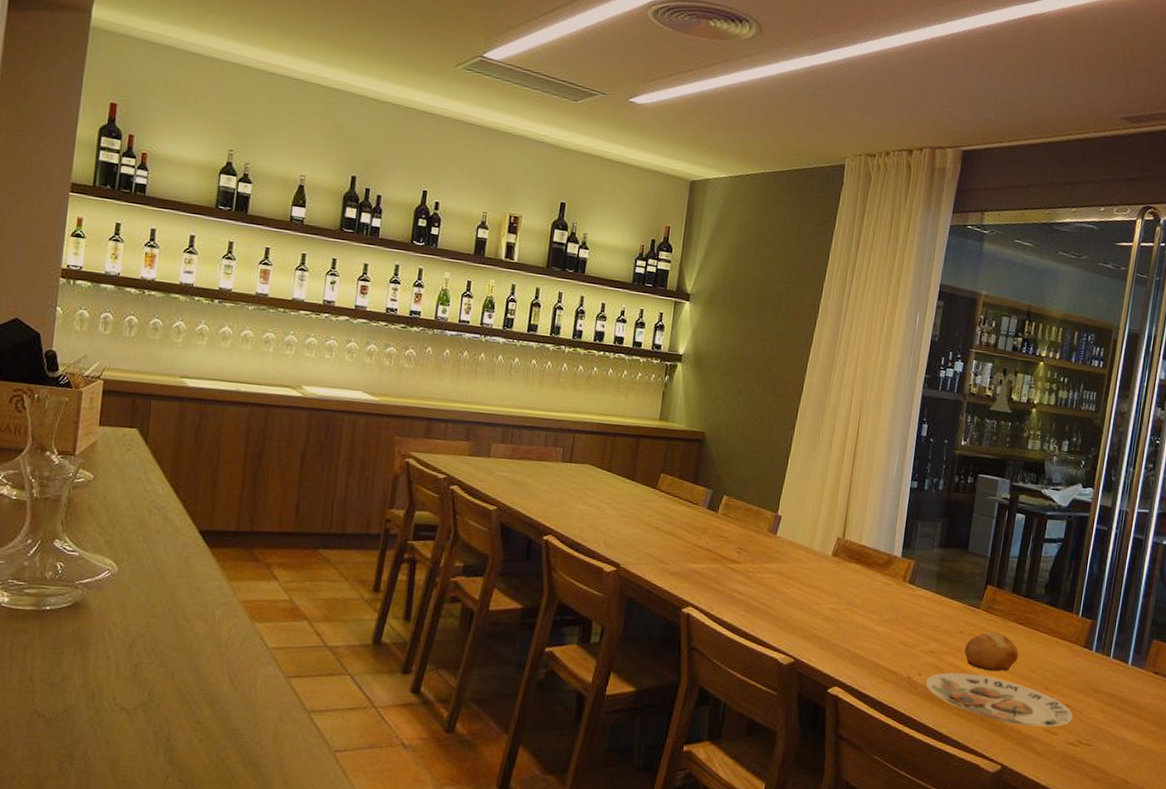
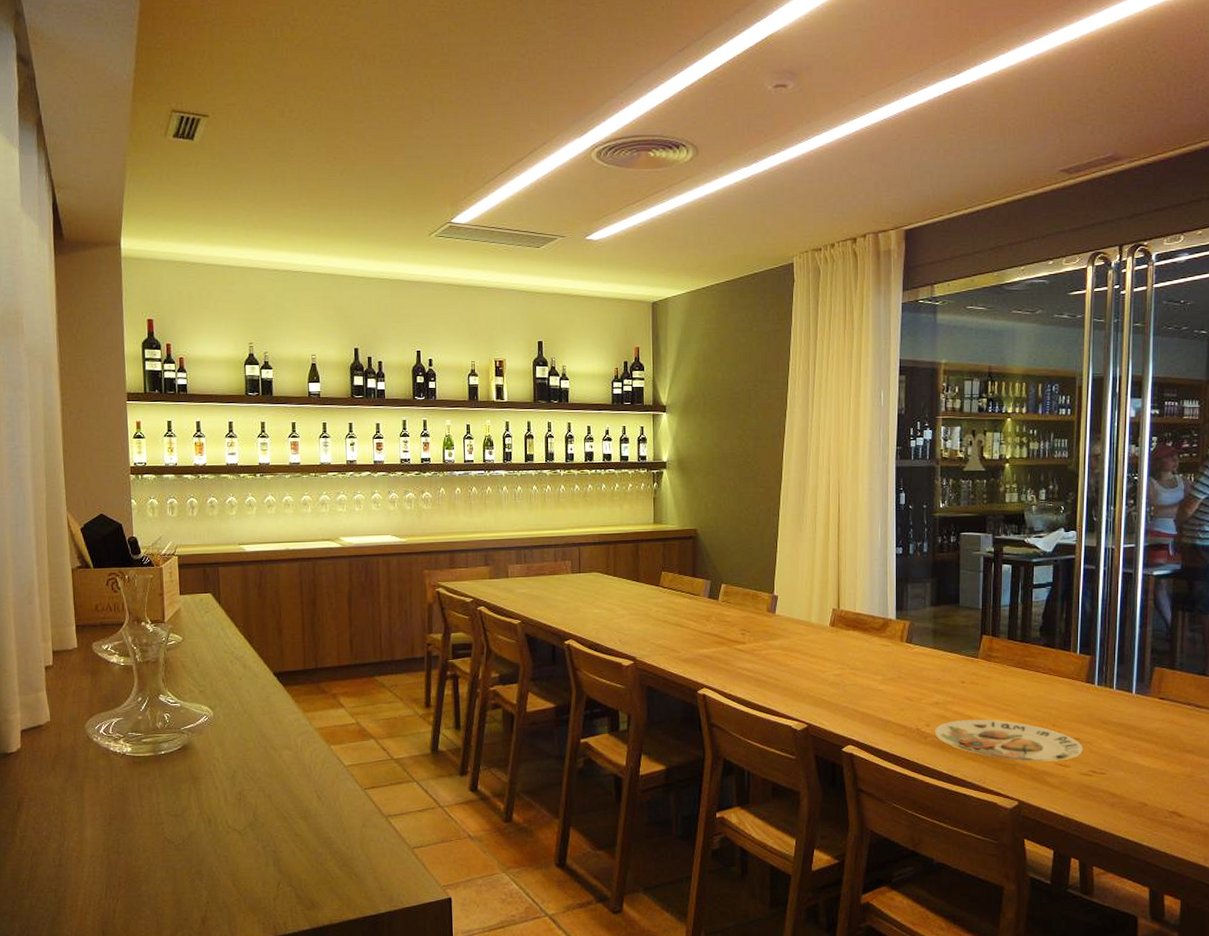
bread roll: present [964,632,1019,671] -> none [968,678,1022,715]

